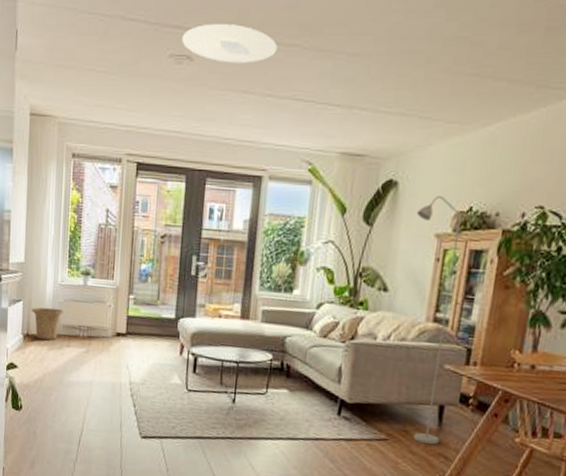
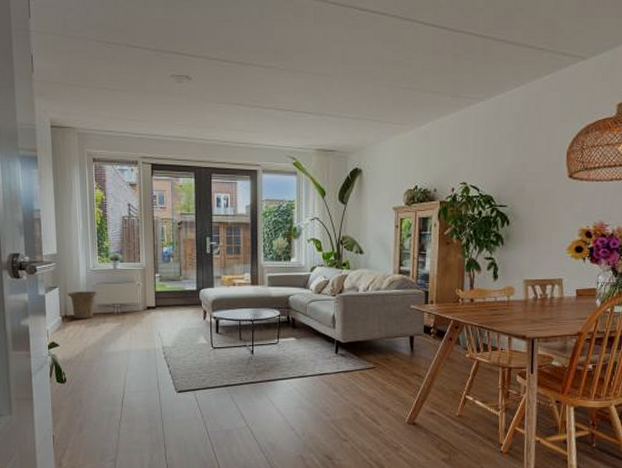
ceiling light: present [182,24,278,64] -> none [180,51,259,82]
floor lamp: present [413,196,461,445] -> none [378,179,413,367]

